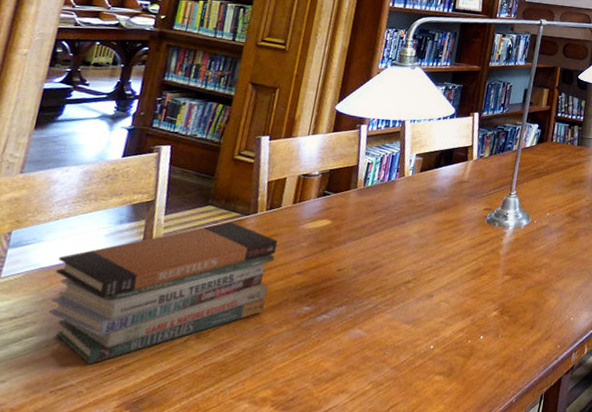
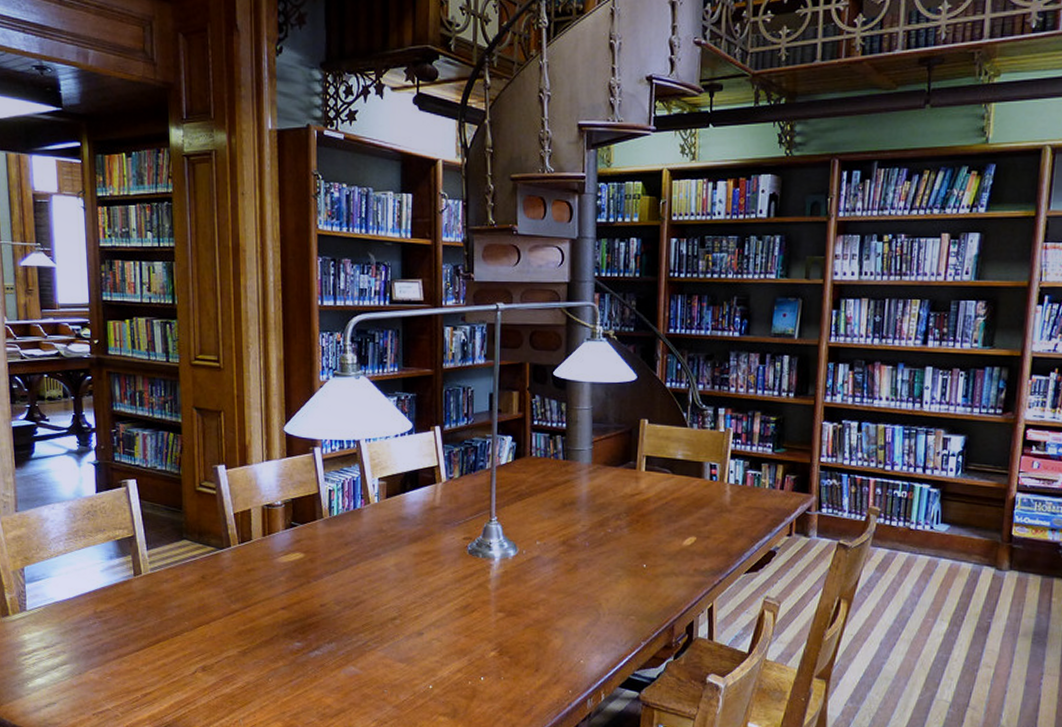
book stack: present [48,221,278,365] -> none [67,556,258,692]

